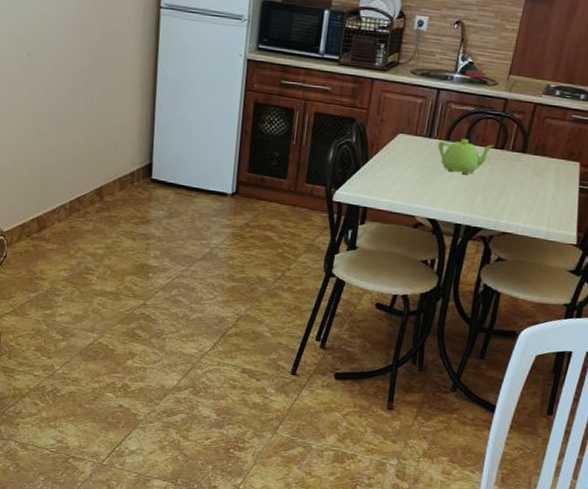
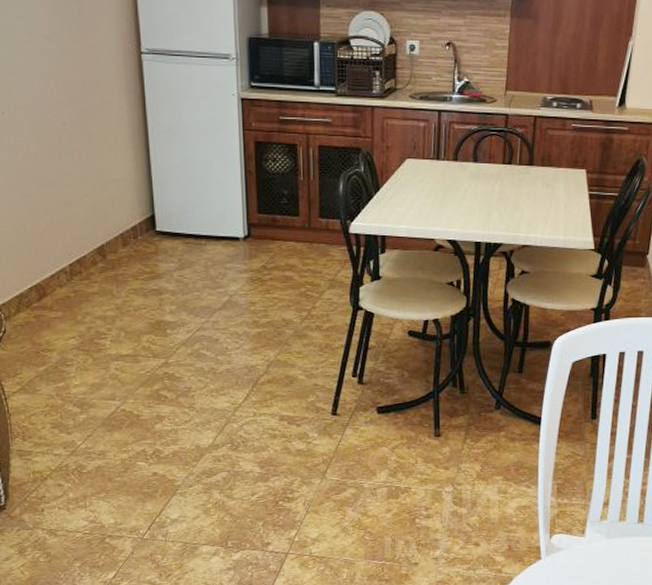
teapot: present [437,138,494,175] -> none [446,157,502,193]

